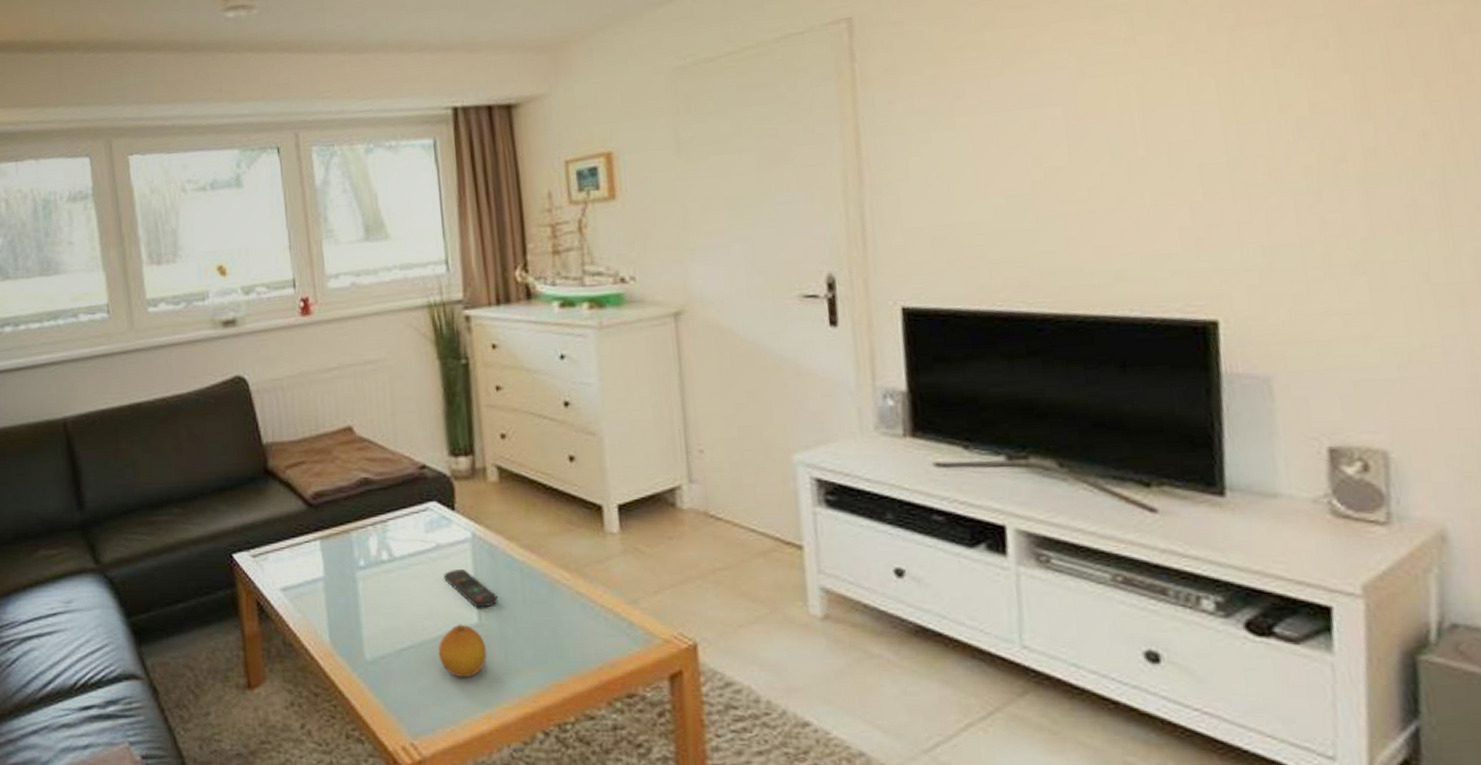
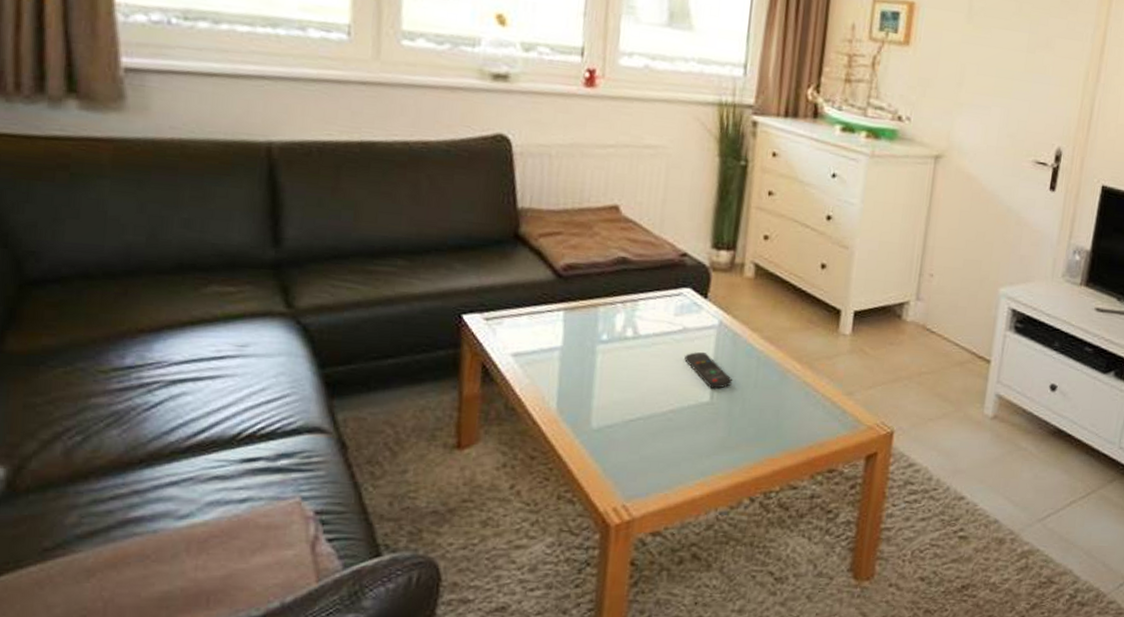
fruit: present [438,624,487,678] -> none [665,401,713,449]

